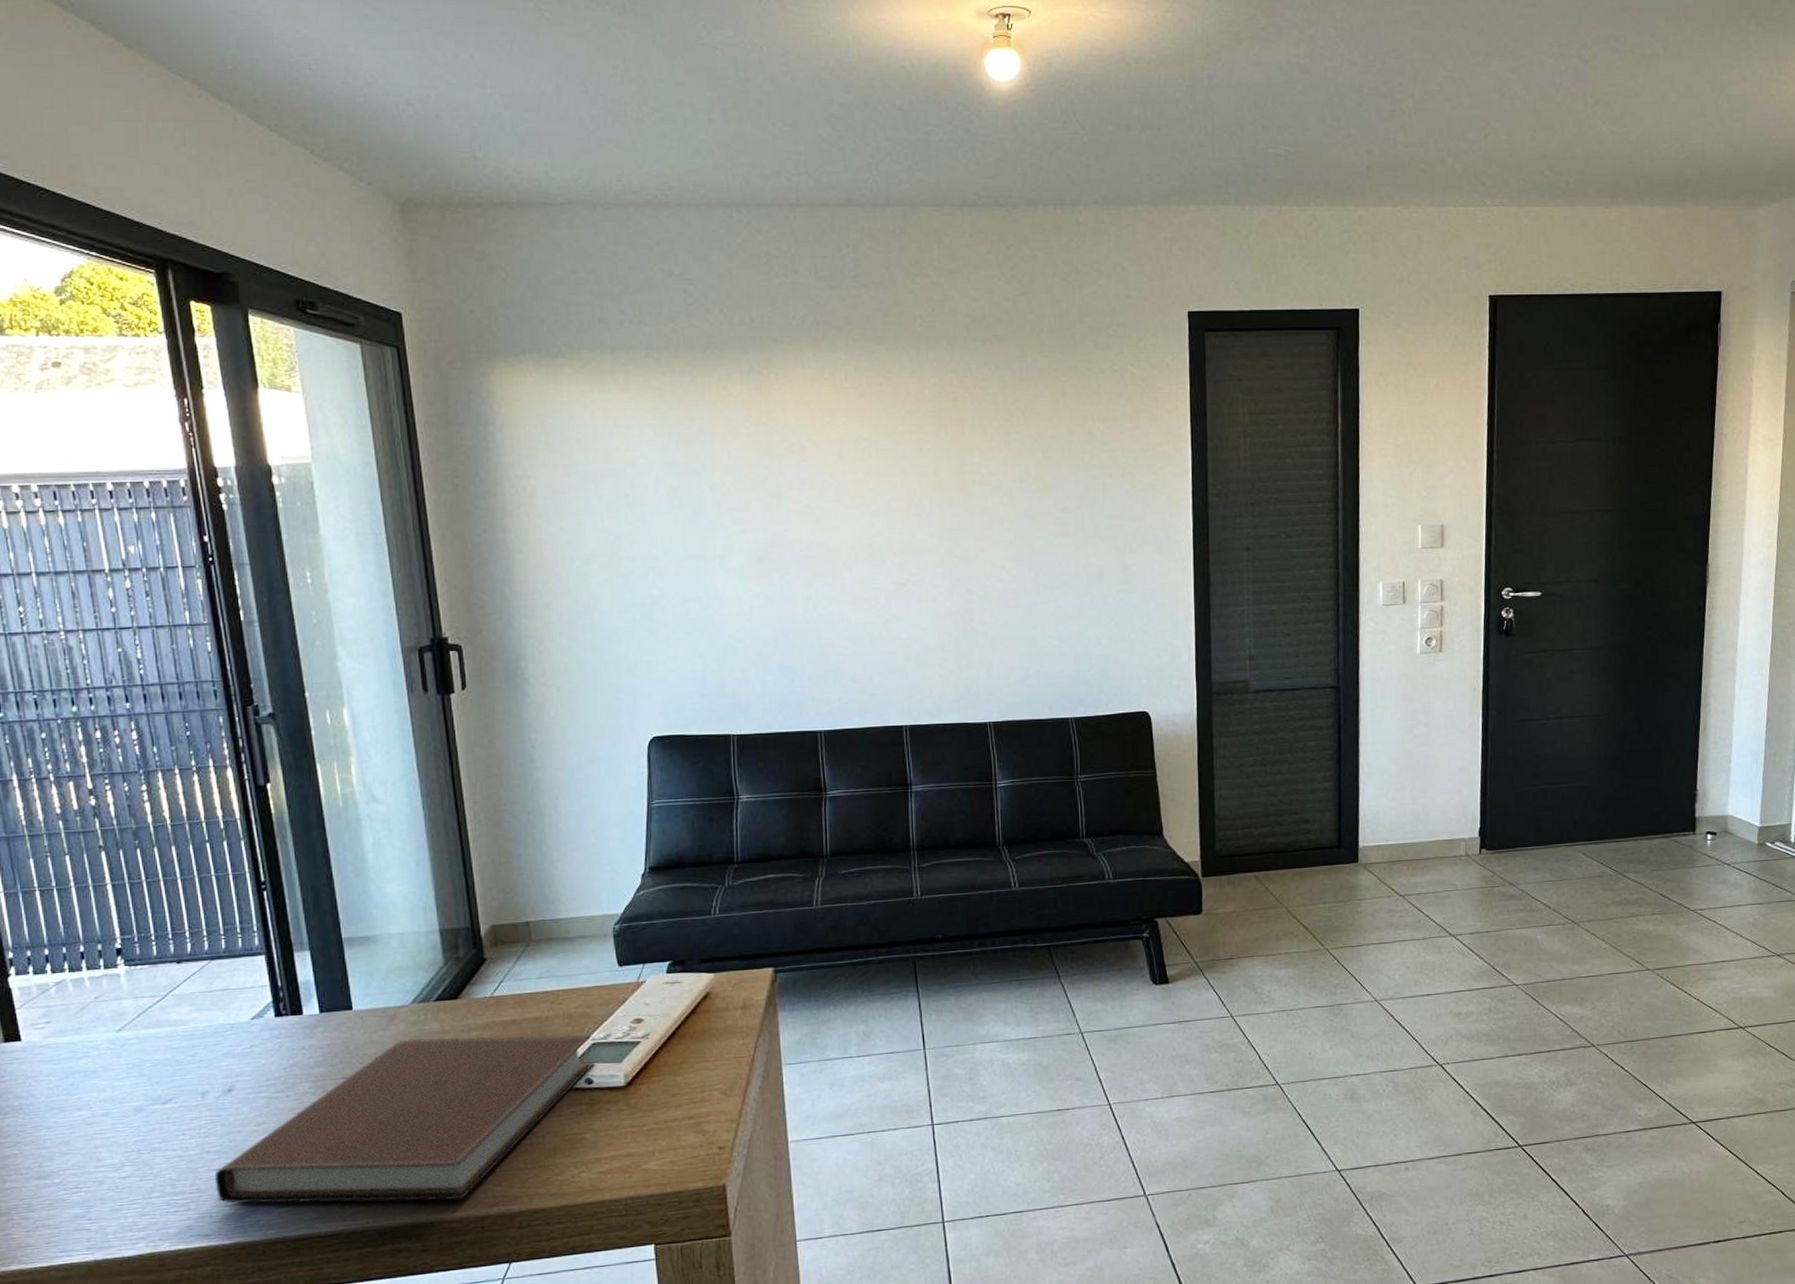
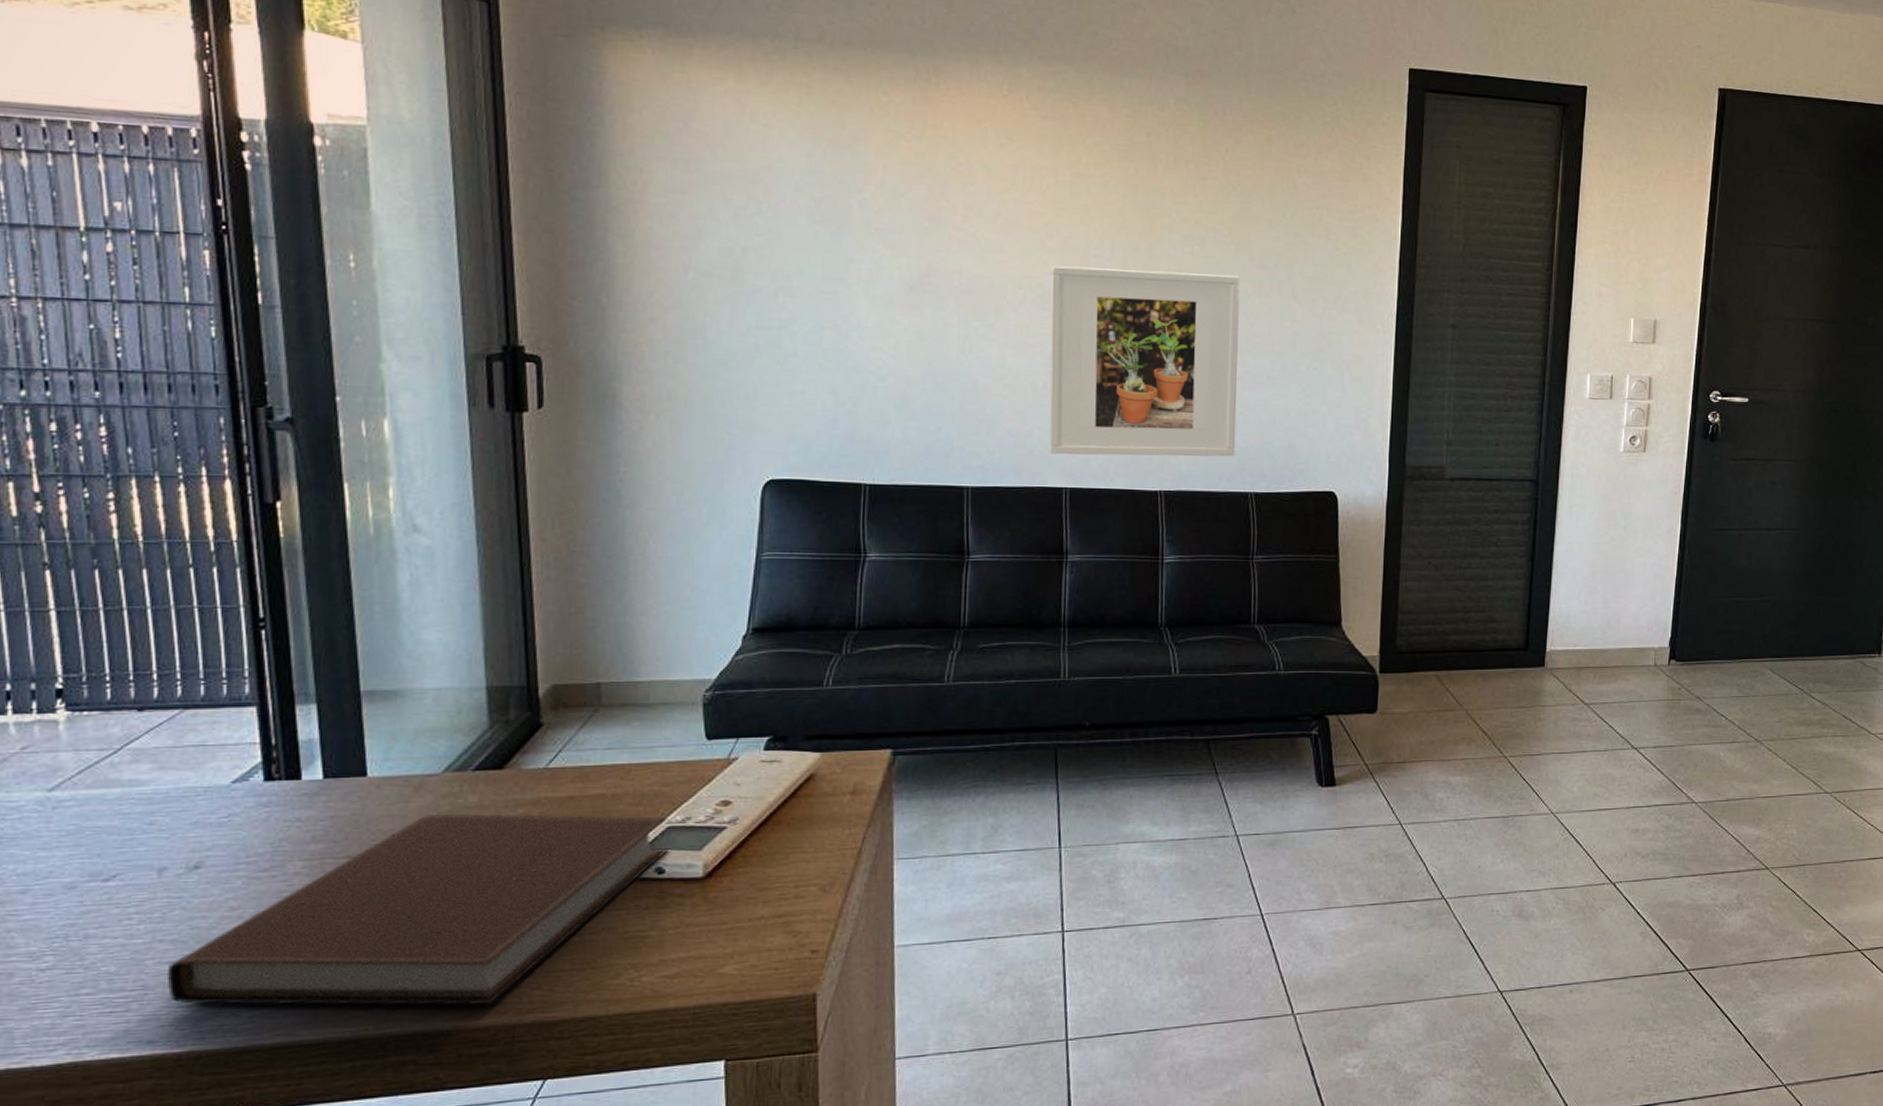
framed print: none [879,520,1054,696] -> present [1049,265,1240,457]

